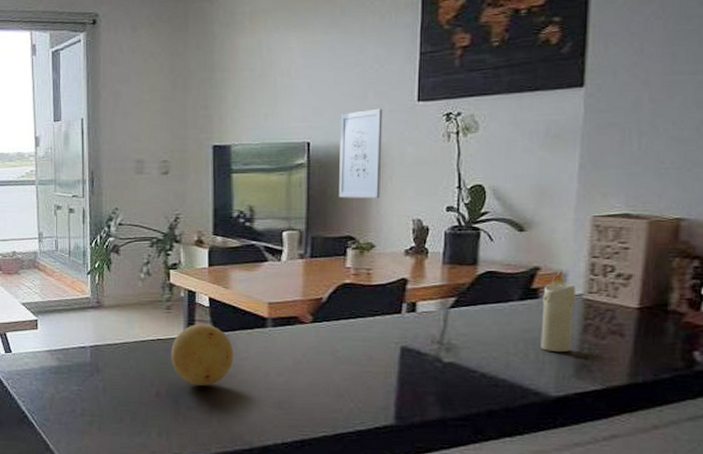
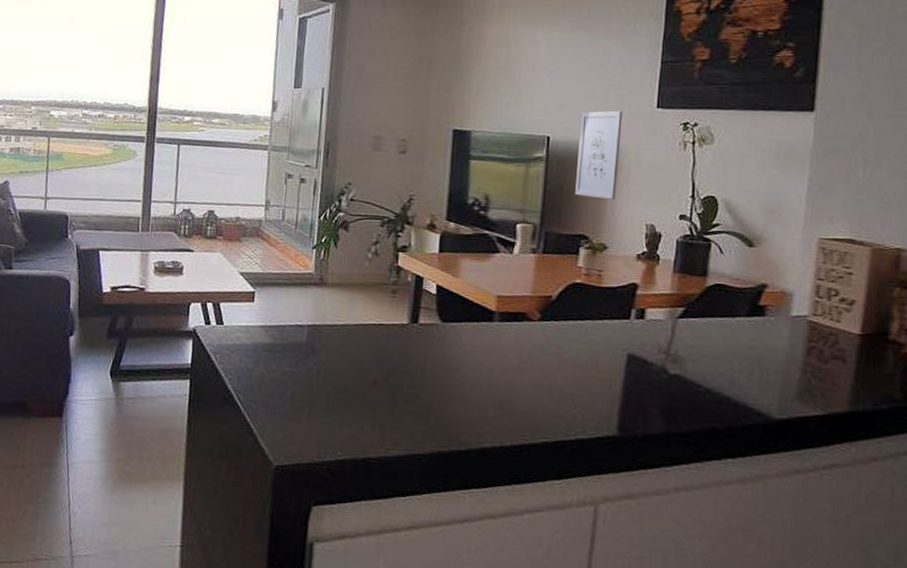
fruit: present [171,323,234,386] -> none [392,311,458,378]
candle: present [541,270,576,353] -> none [765,289,802,374]

